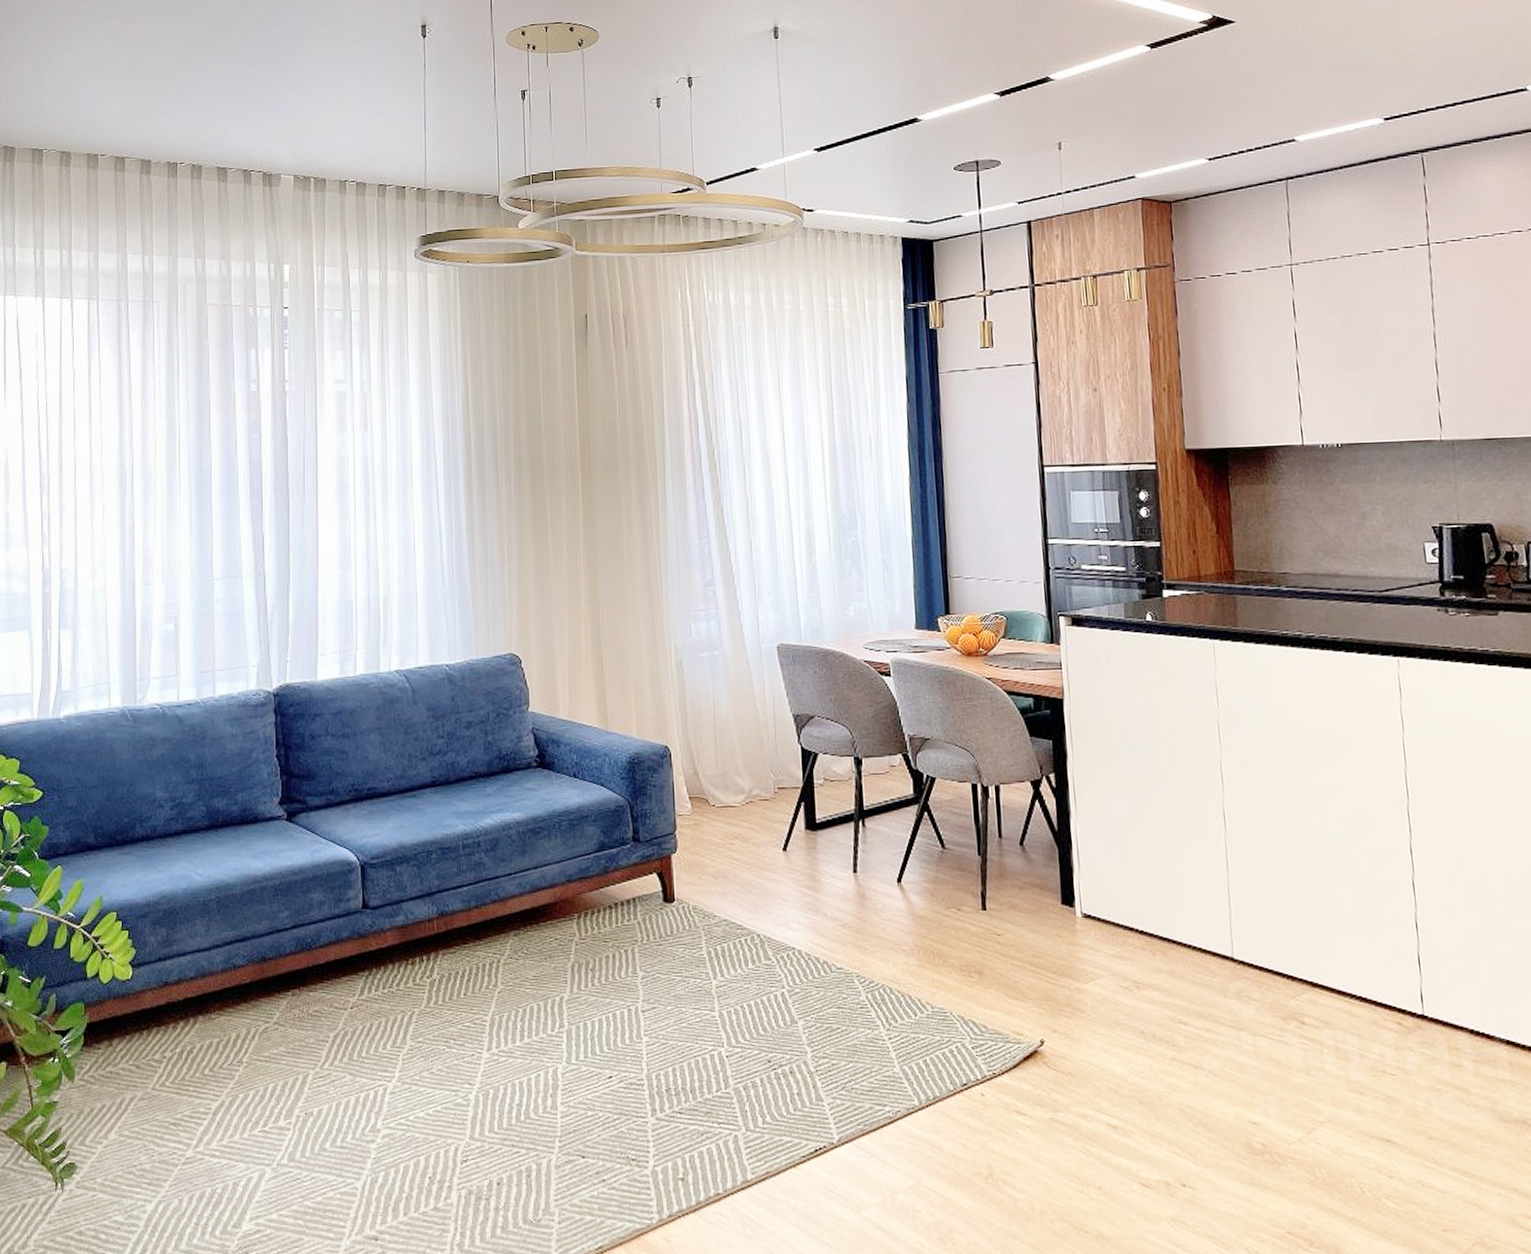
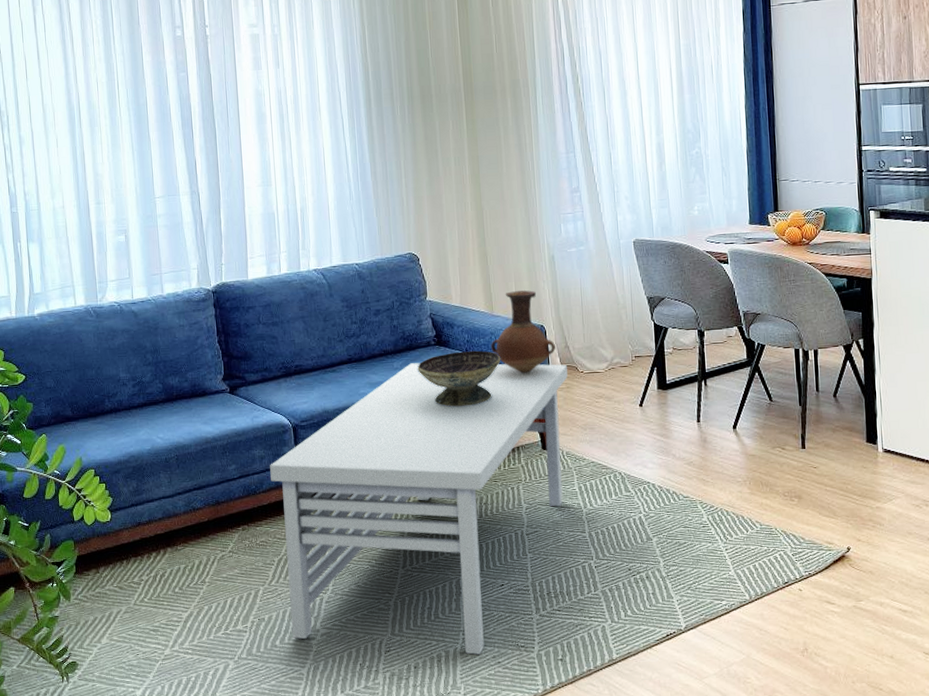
coffee table: none [330,788,696,1169] -> present [270,363,568,655]
decorative bowl: none [515,775,616,845] -> present [417,350,501,407]
vase: none [604,701,682,805] -> present [491,289,555,373]

